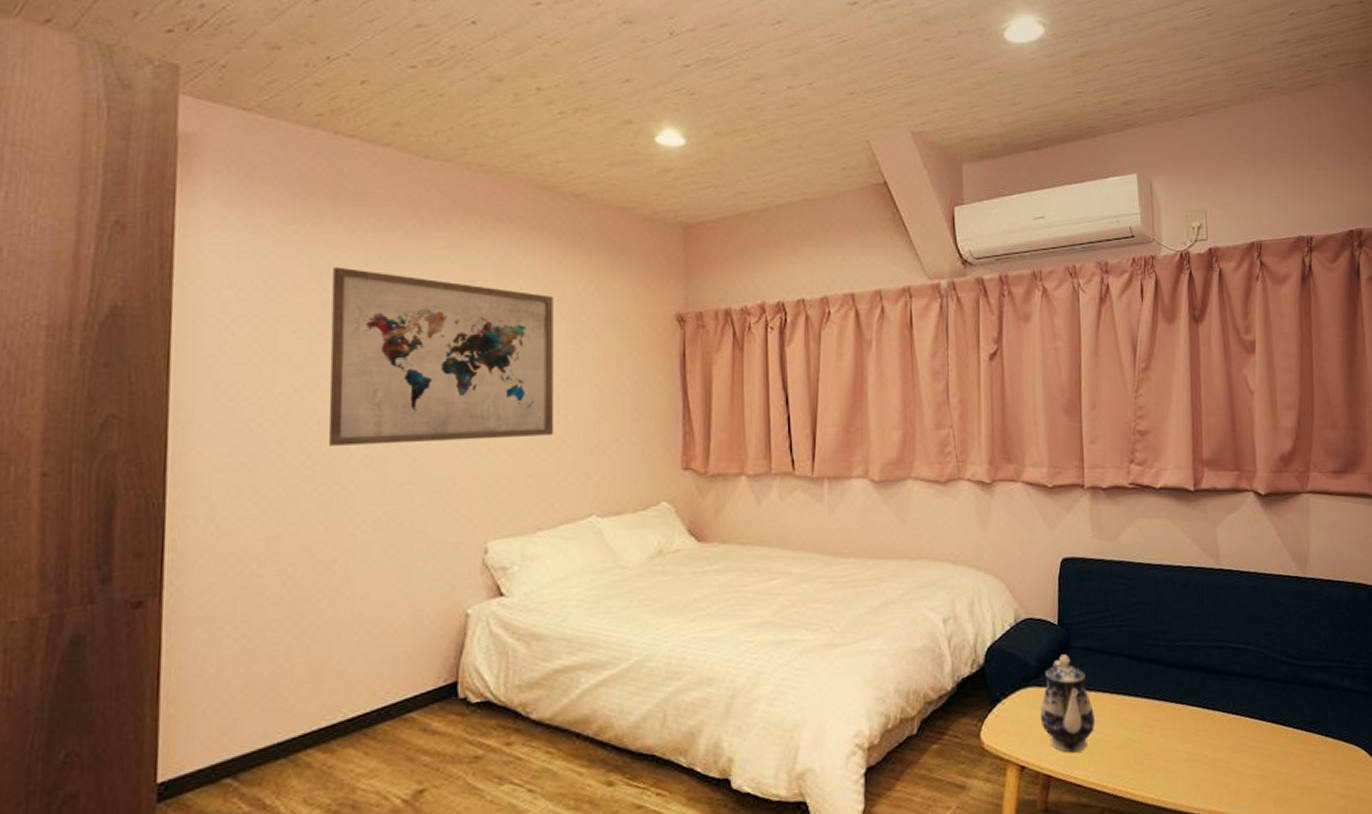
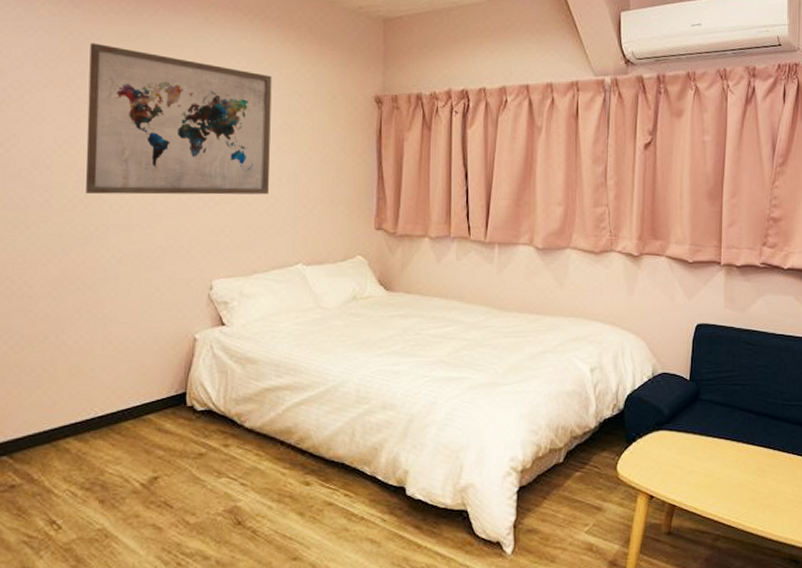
teapot: present [1040,654,1095,753] -> none [669,405,716,488]

